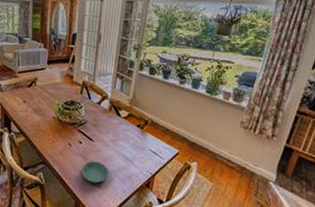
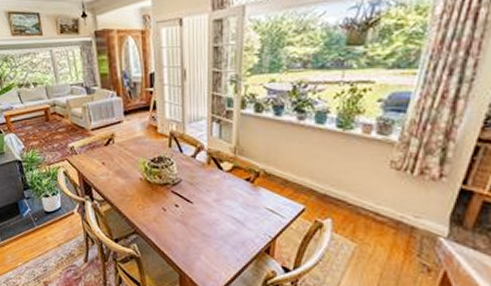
saucer: present [81,161,109,184] -> none [182,226,216,253]

